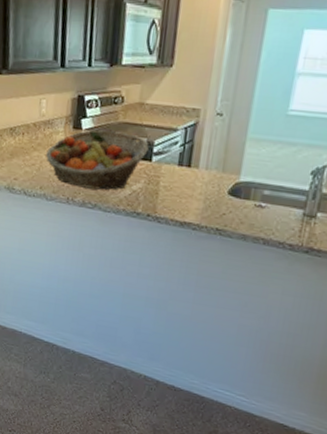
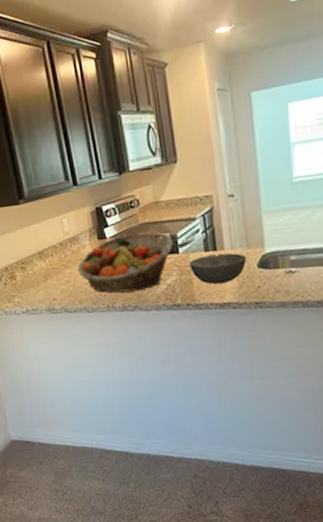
bowl: none [159,169,219,203] -> present [190,253,247,285]

